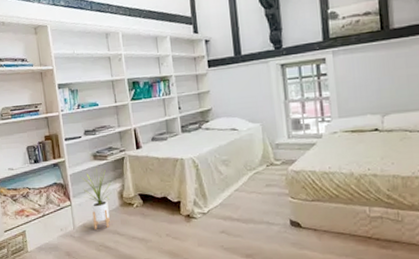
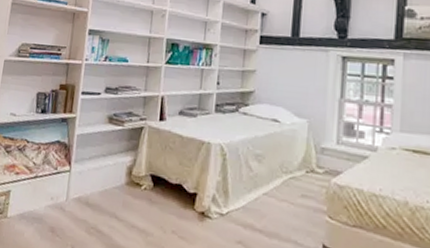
house plant: present [80,167,112,229] -> none [86,133,121,208]

